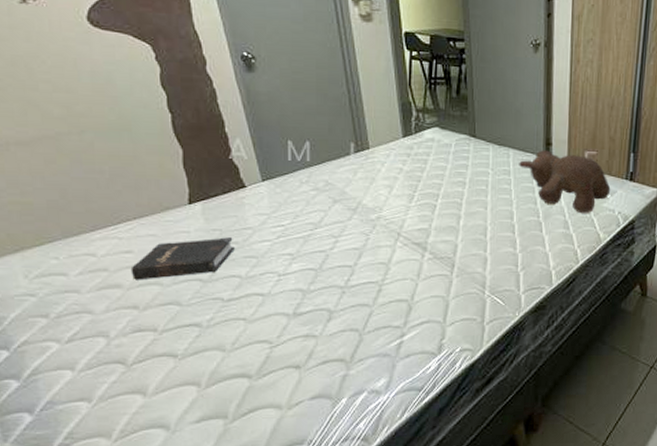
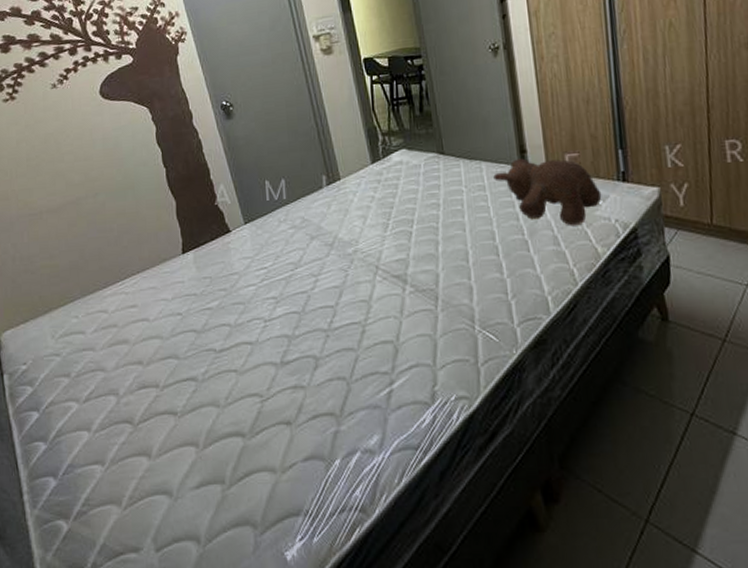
hardback book: present [130,237,235,280] -> none [135,284,224,335]

